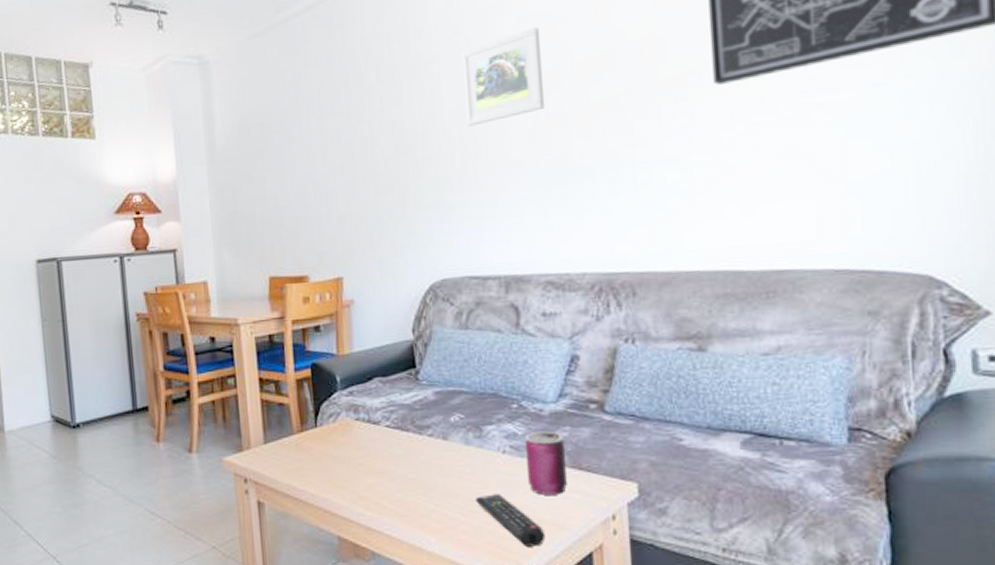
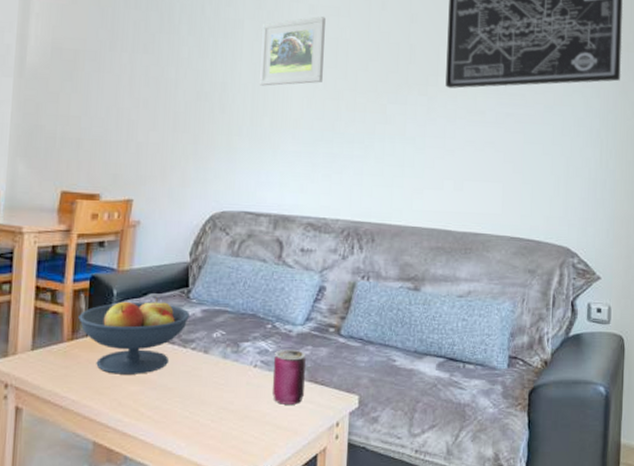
fruit bowl: none [305,382,422,466] -> present [78,298,191,374]
remote control: present [475,494,546,547] -> none [225,403,281,450]

